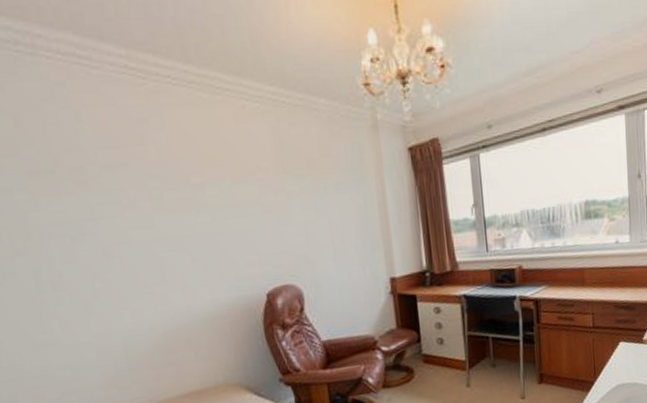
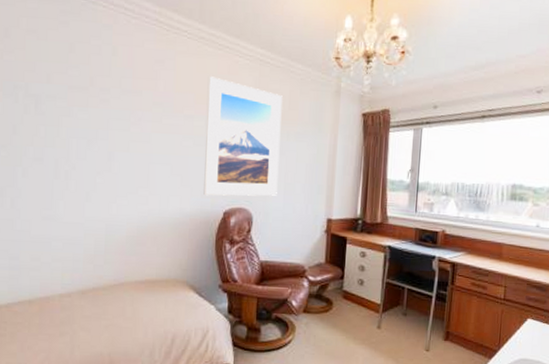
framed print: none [211,130,327,279] -> present [203,76,283,196]

